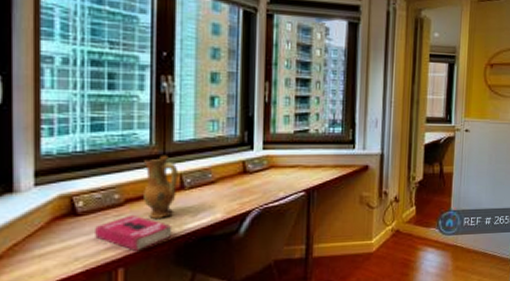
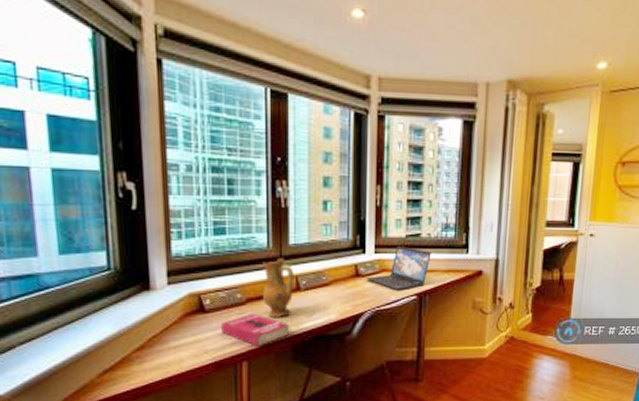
laptop: none [253,142,319,187] -> present [365,246,432,291]

